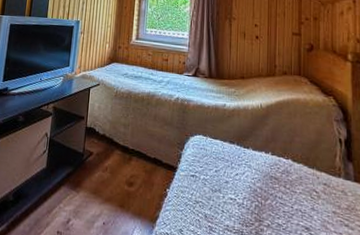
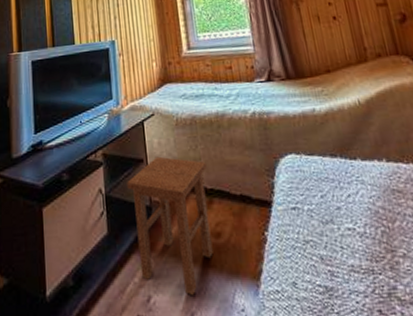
stool: none [66,117,133,224] -> present [127,156,213,295]

